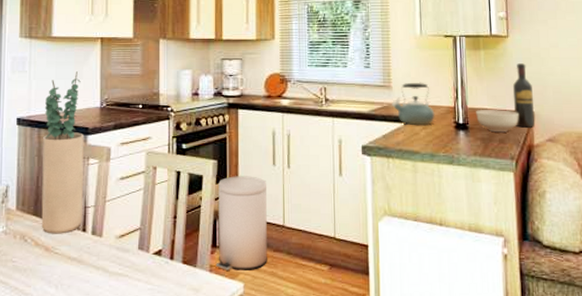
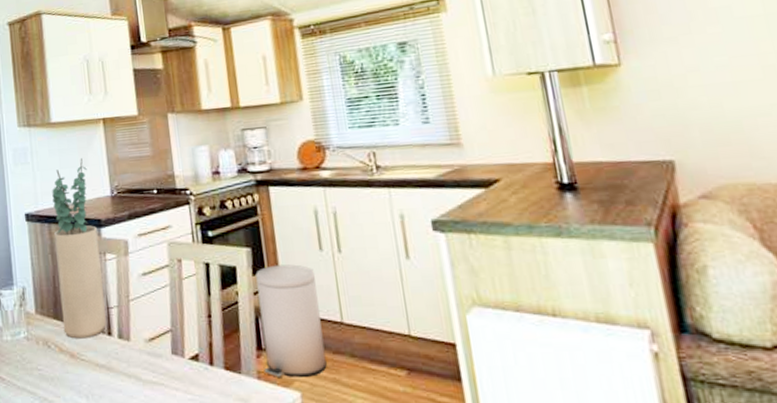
kettle: present [391,82,435,126] -> none [464,134,528,191]
bowl: present [476,110,519,133] -> none [586,161,652,192]
wine bottle: present [512,63,536,128] -> none [635,97,679,183]

